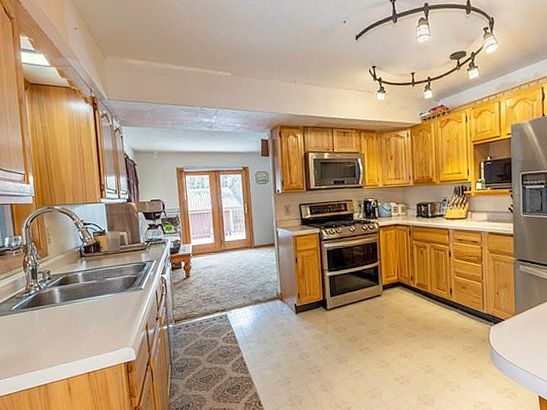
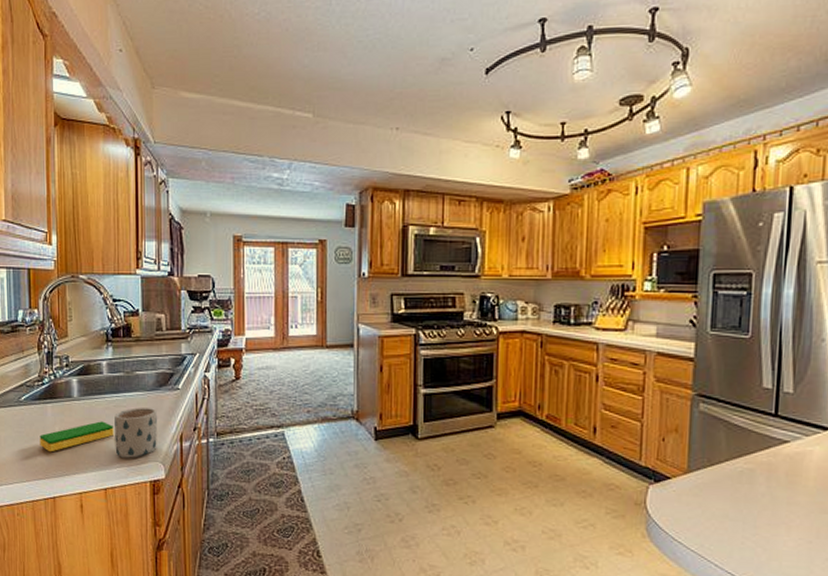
dish sponge: none [30,320,92,349] -> present [40,421,114,452]
mug: none [91,306,128,347] -> present [115,408,157,458]

